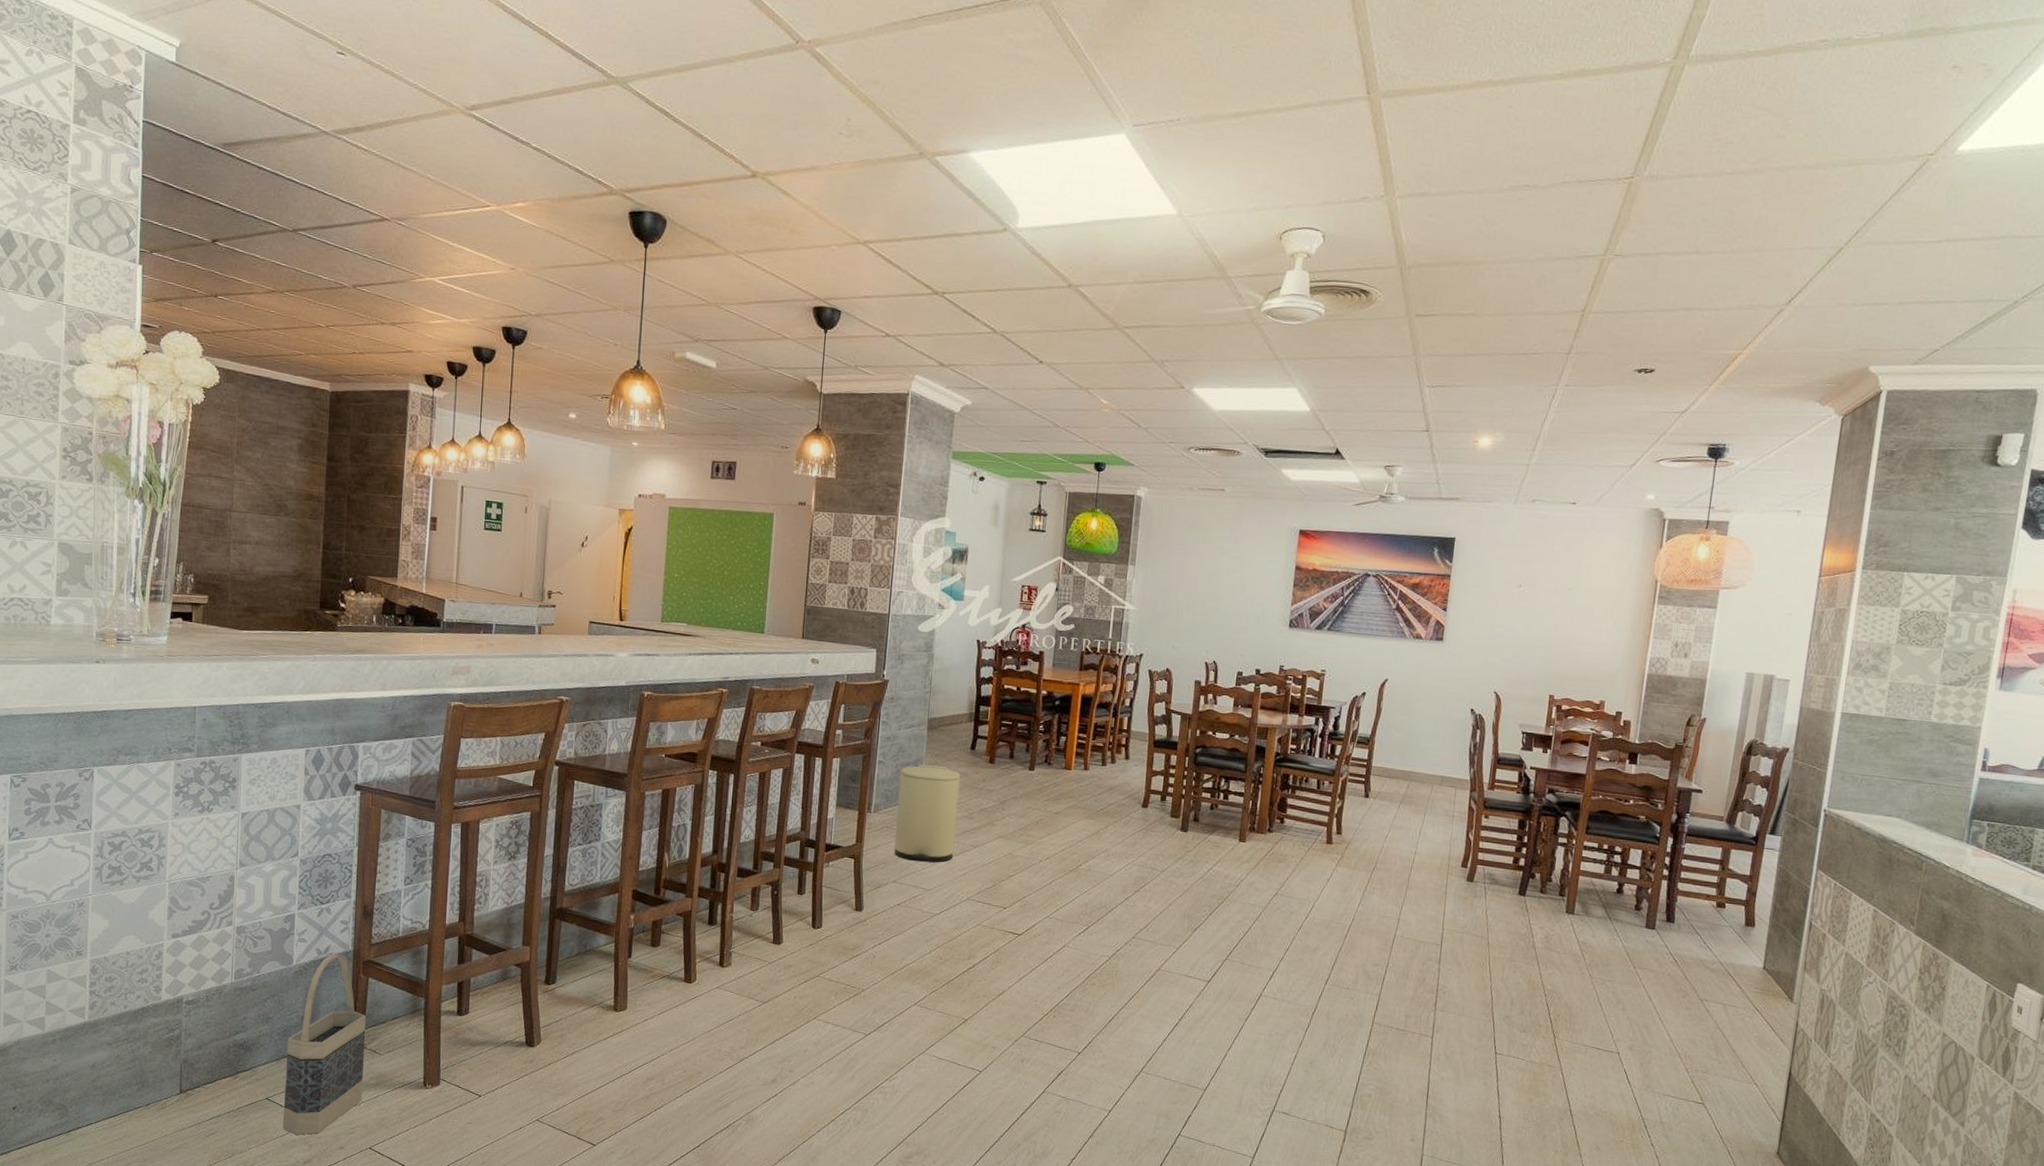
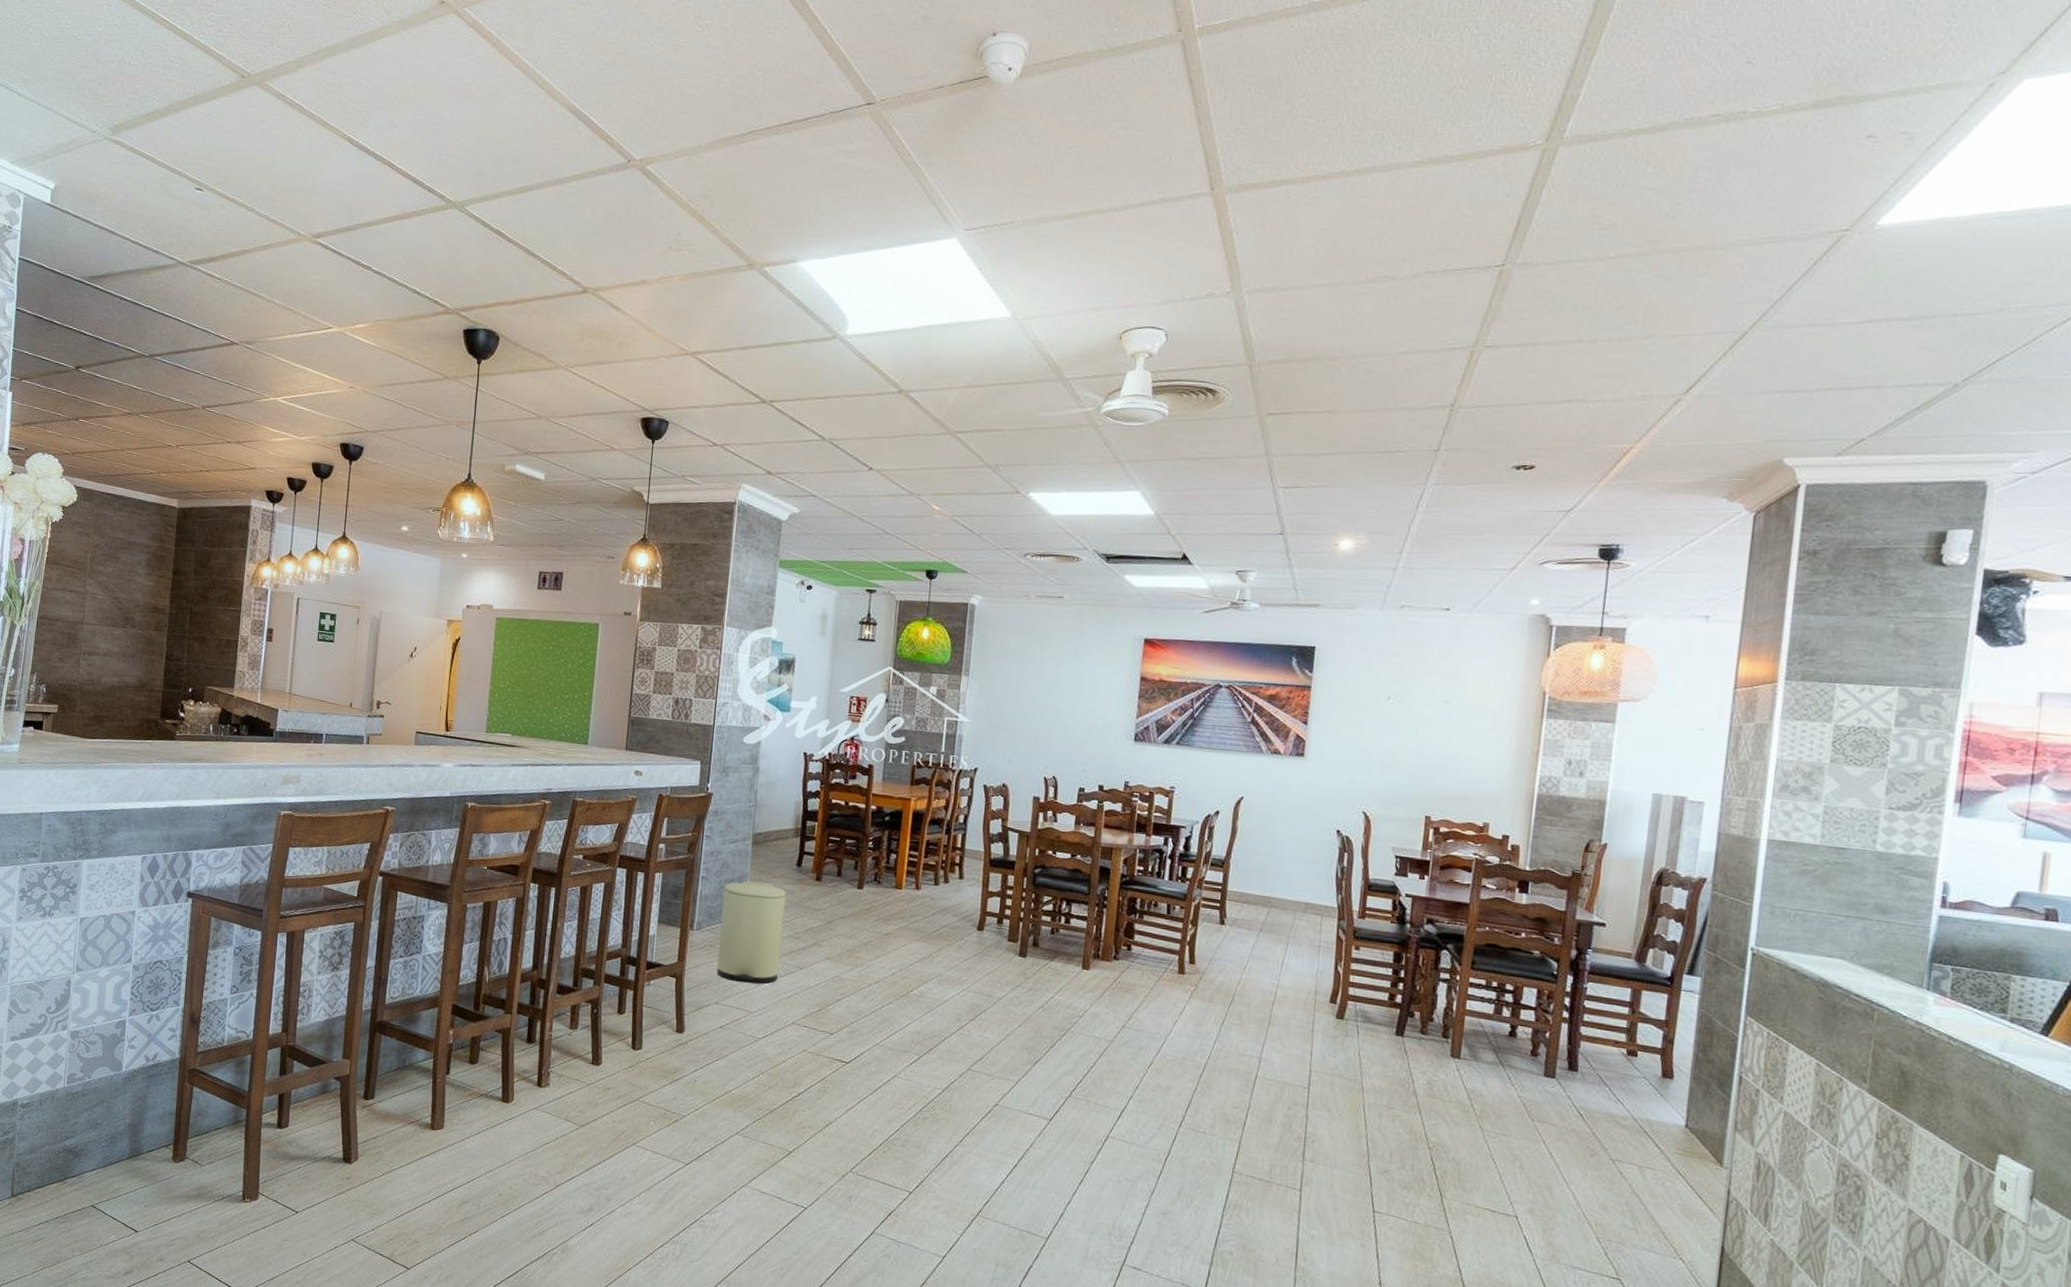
bag: present [282,954,367,1136] -> none [106,1061,190,1245]

